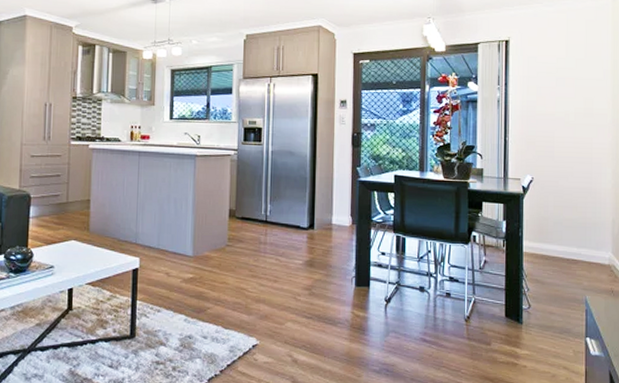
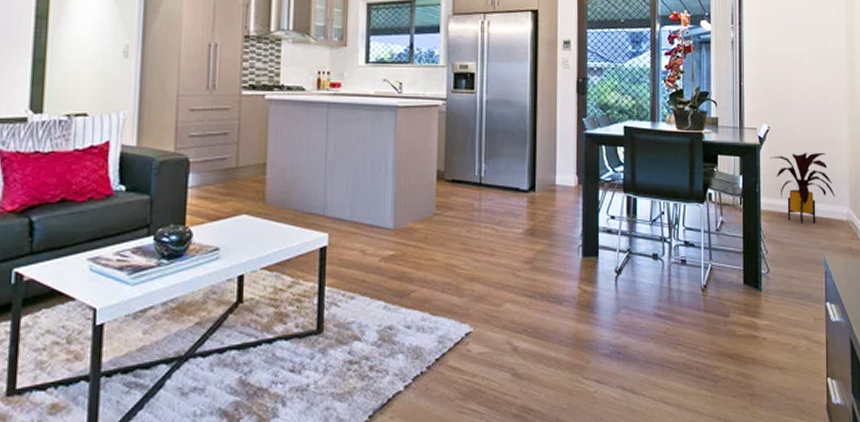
house plant: none [533,201,597,266] -> present [770,152,835,223]

